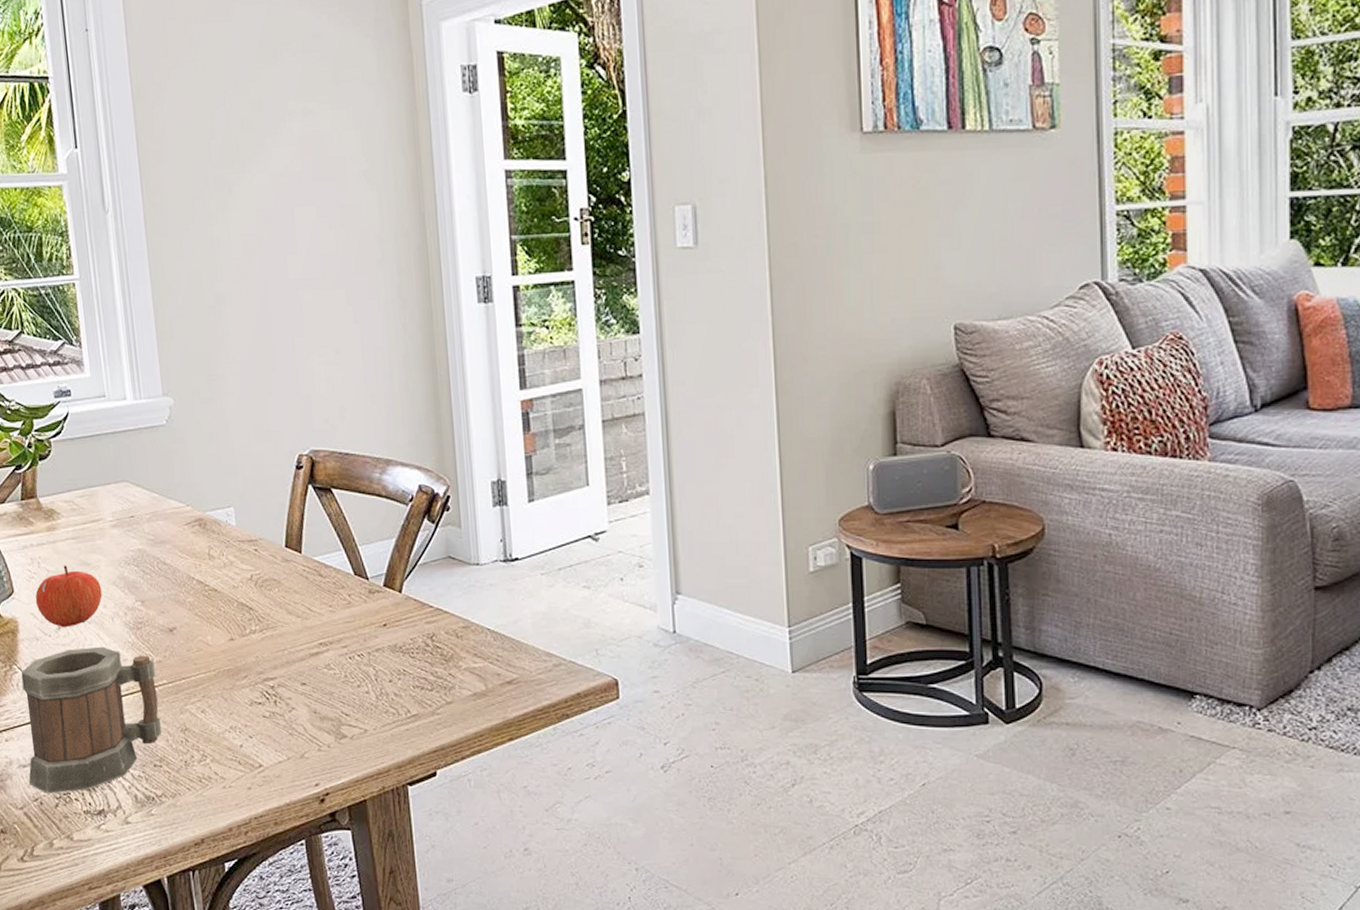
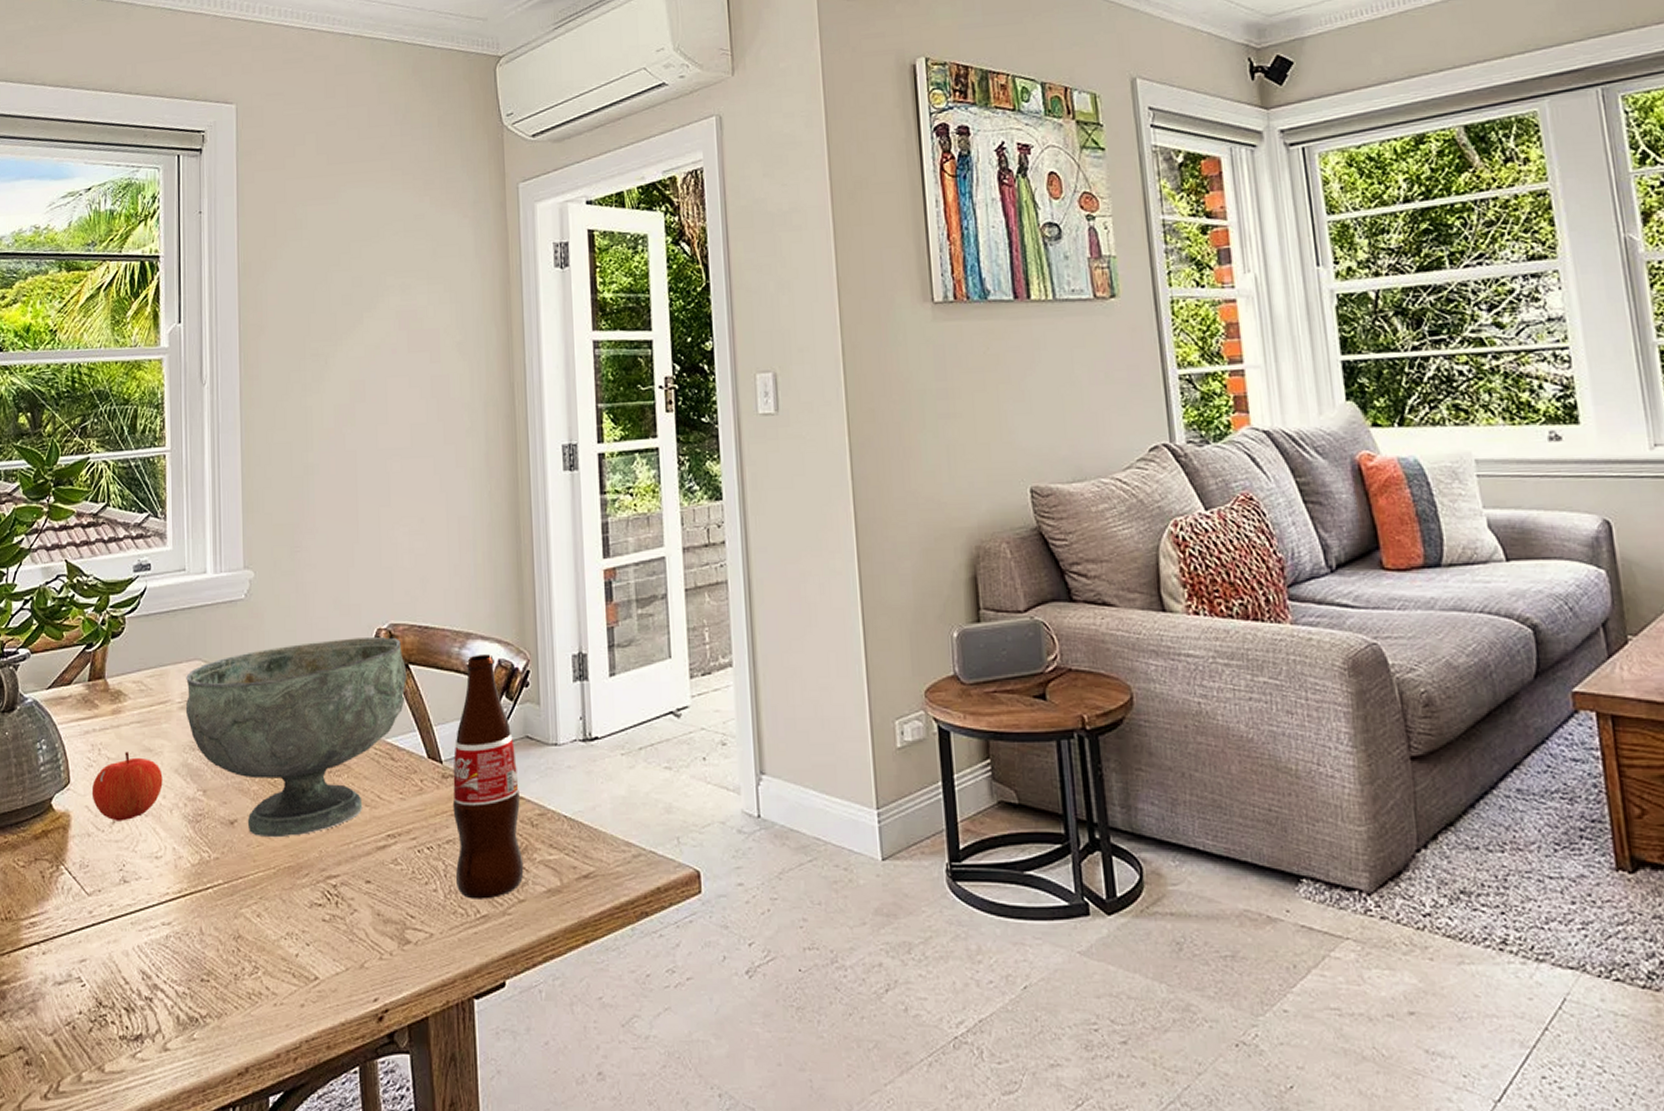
mug: present [21,646,162,794] -> none [62,842,213,1016]
decorative bowl: none [115,463,331,644] -> present [185,637,407,838]
bottle: none [379,480,451,701] -> present [452,654,524,899]

